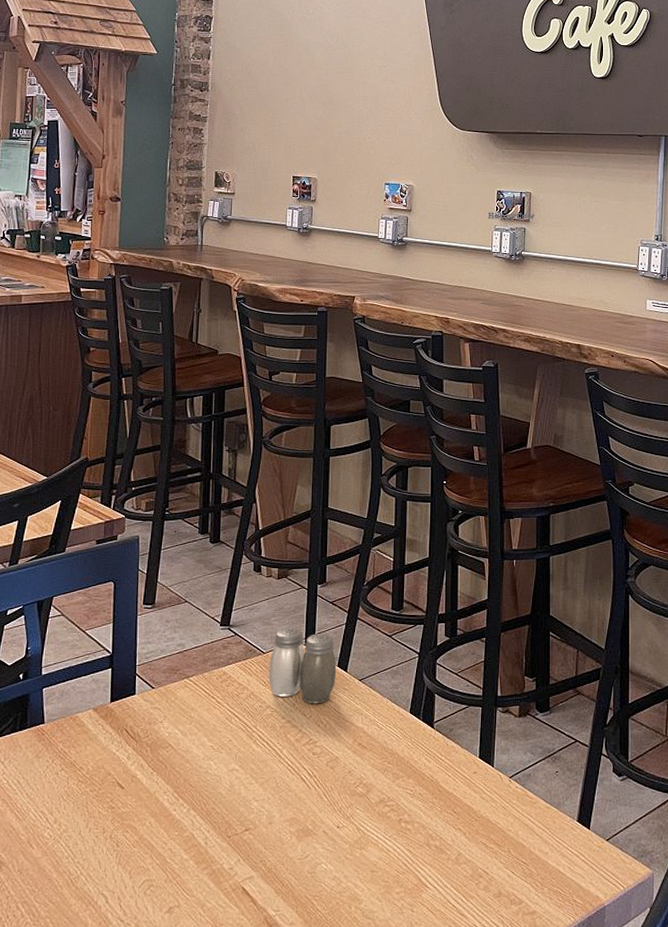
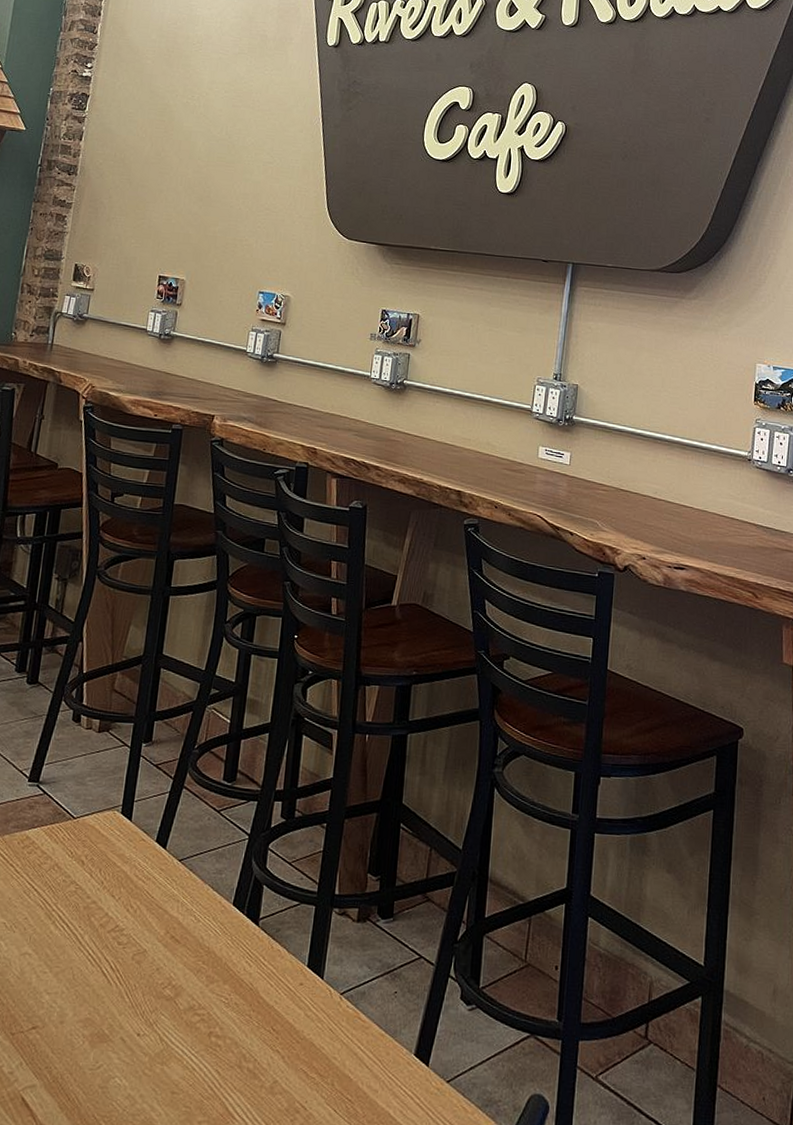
salt and pepper shaker: present [269,627,337,704] -> none [76,790,155,884]

